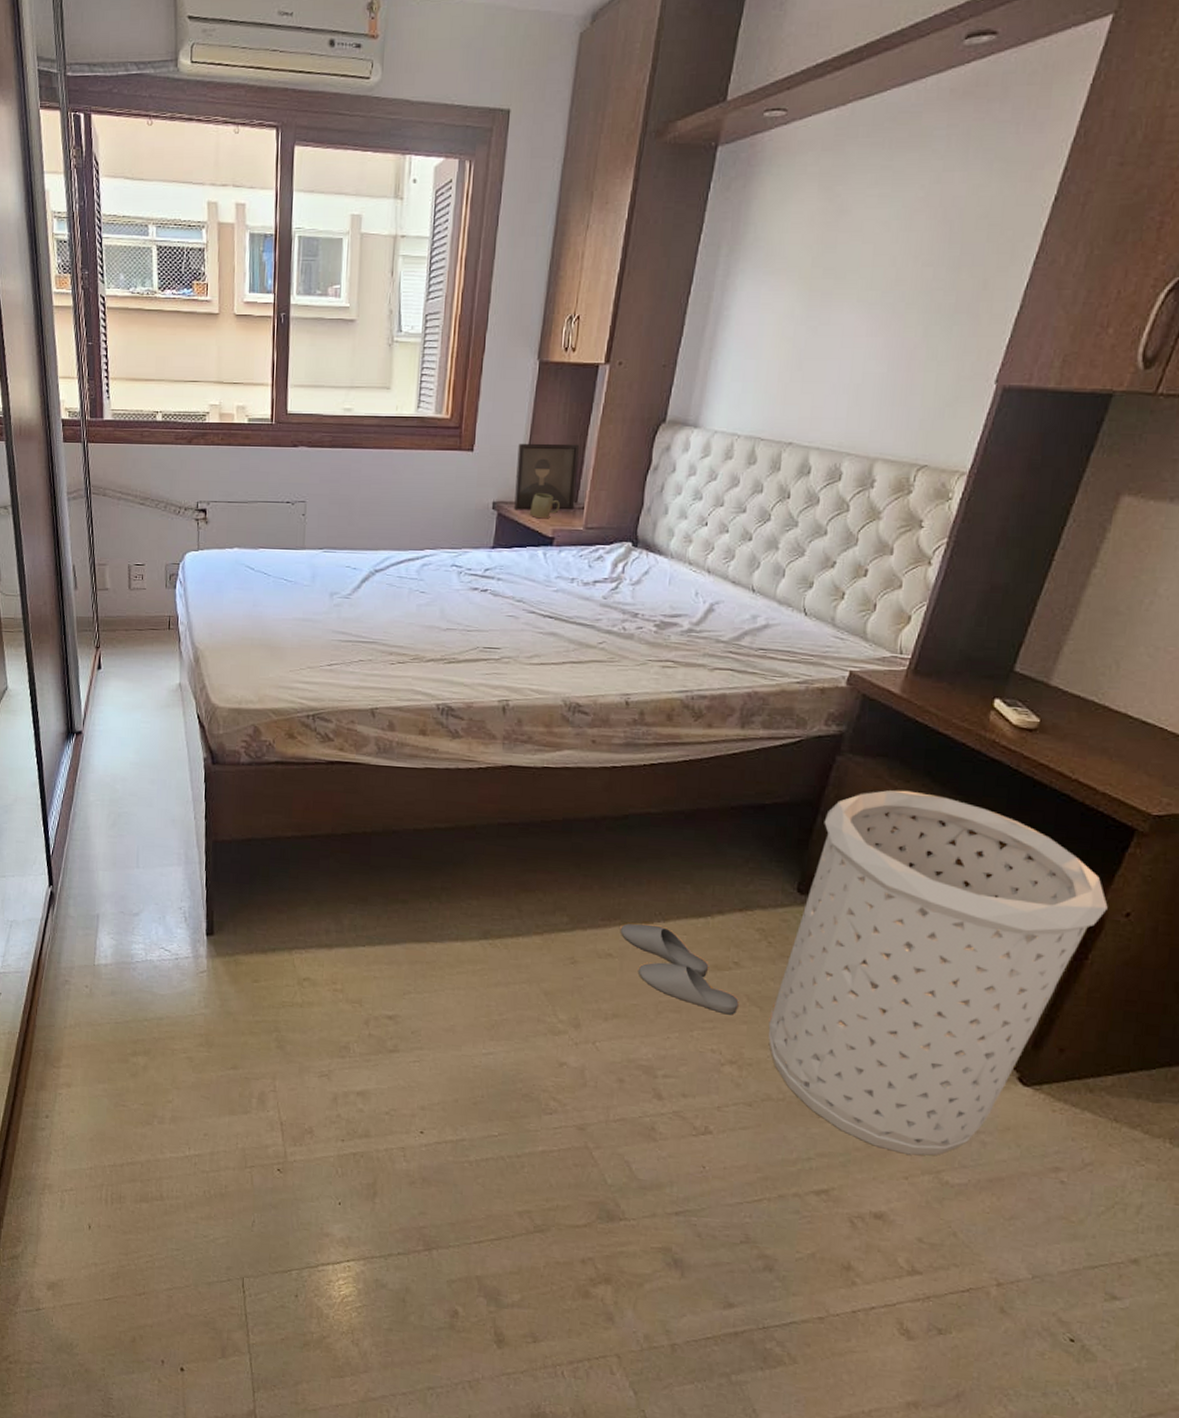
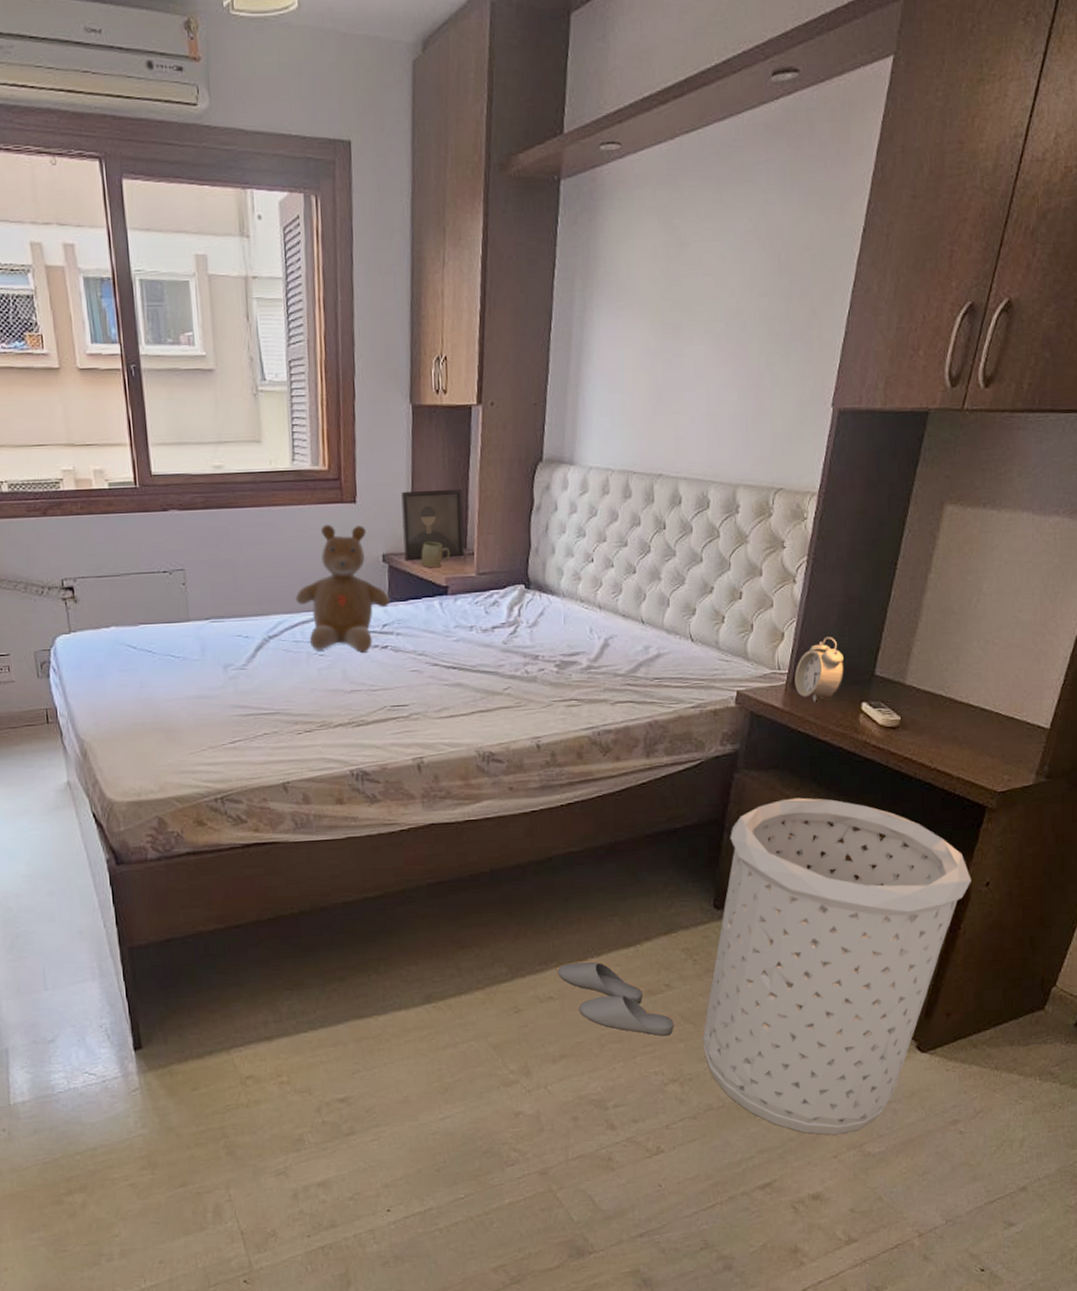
stuffed bear: none [404,469,496,593] -> present [295,524,391,652]
alarm clock: none [917,625,978,693] -> present [794,637,844,703]

